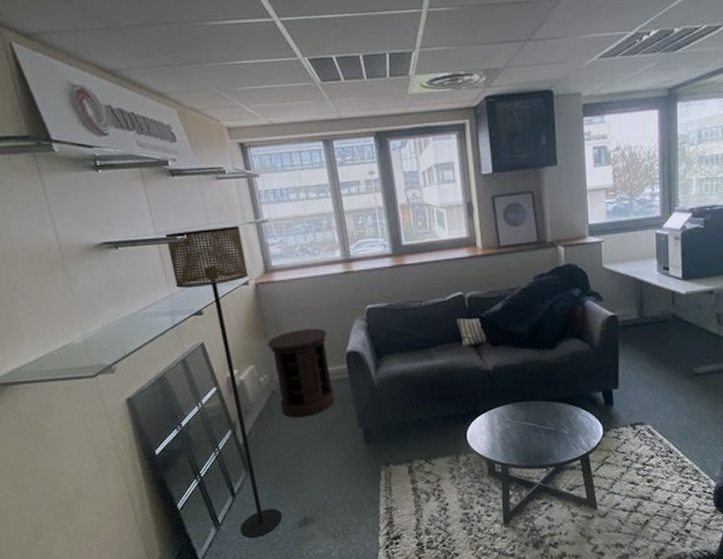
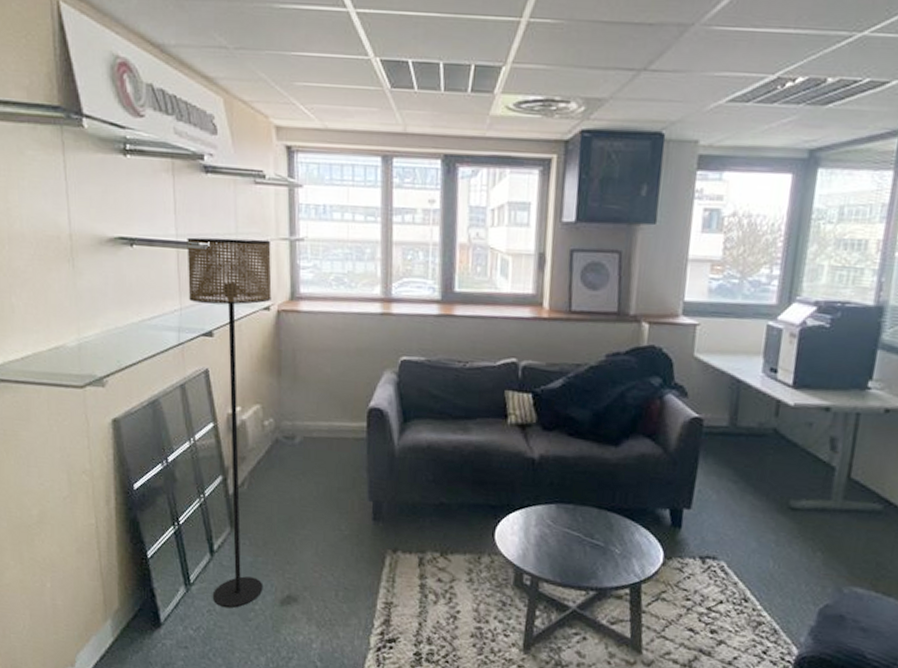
side table: present [267,328,335,418] -> none [280,371,350,477]

